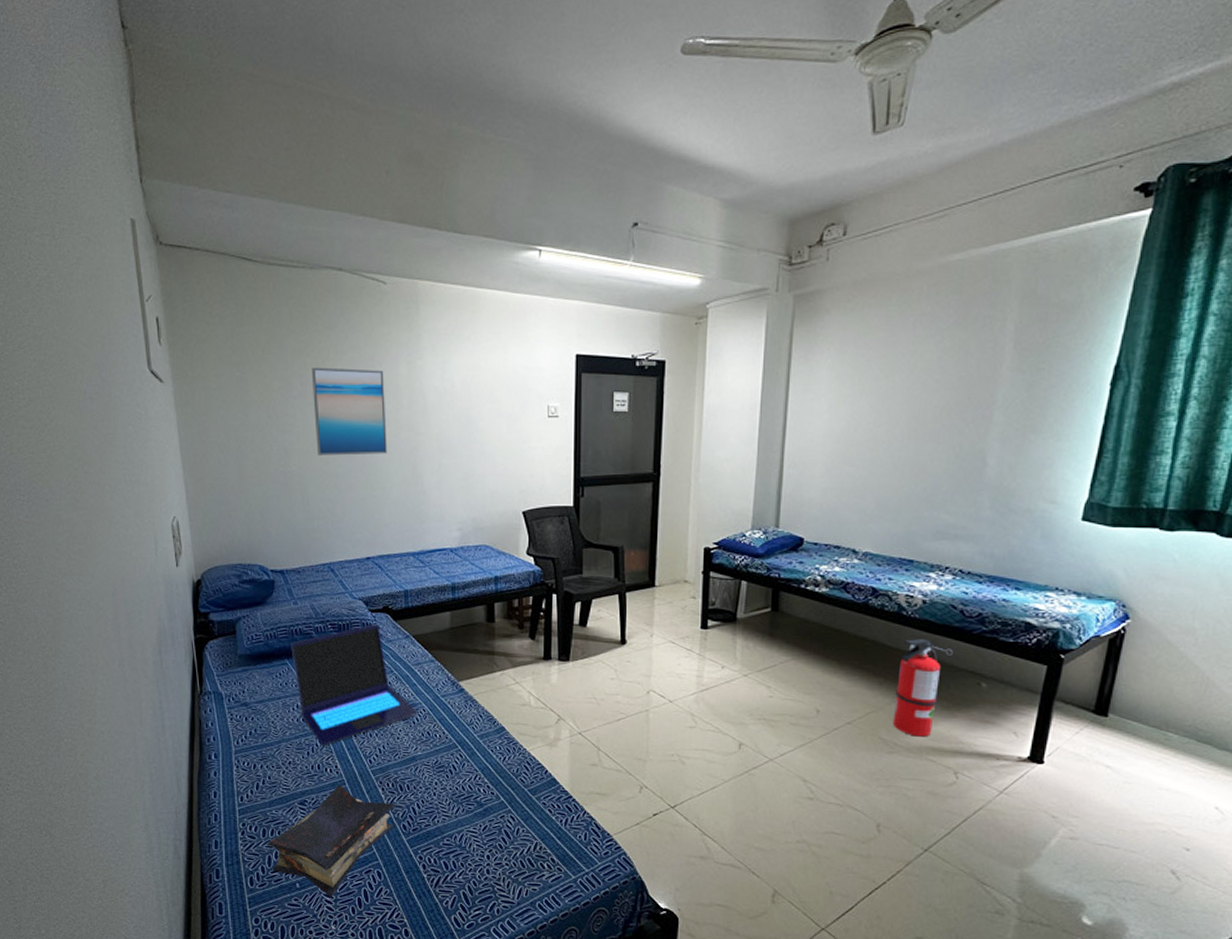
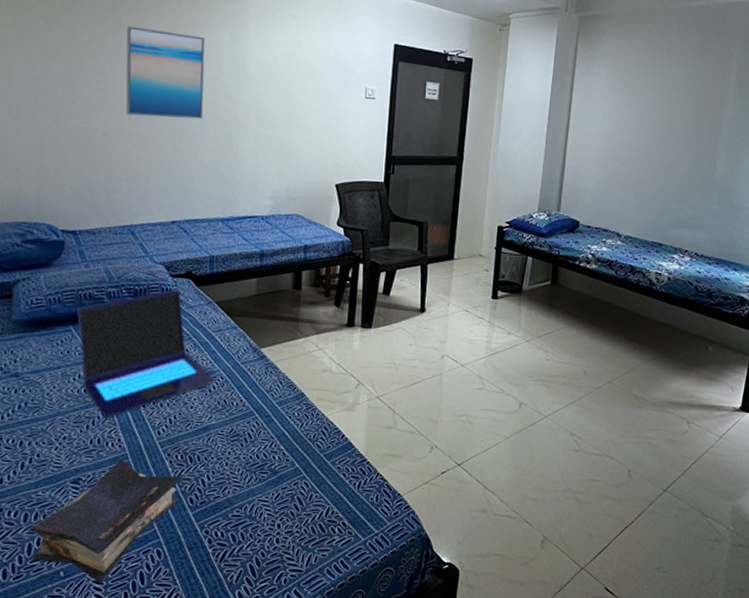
fire extinguisher: present [892,638,953,737] -> none [642,309,689,393]

